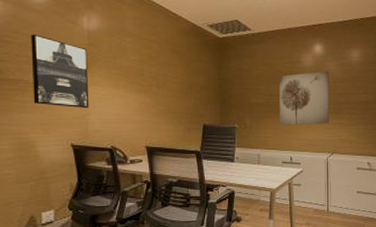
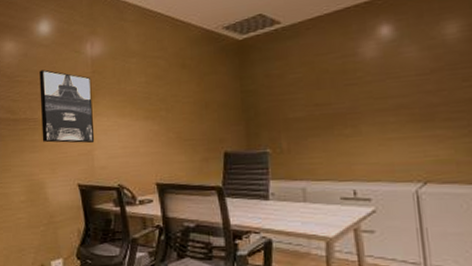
wall art: present [279,70,329,125] -> none [326,59,414,146]

